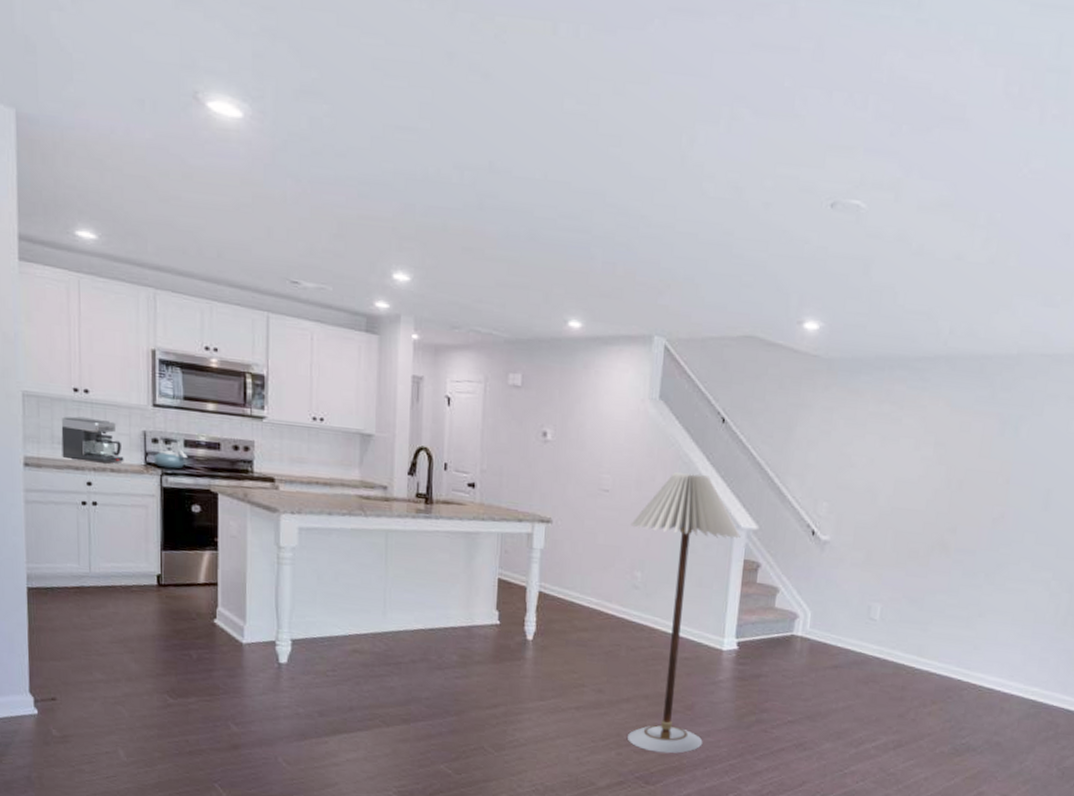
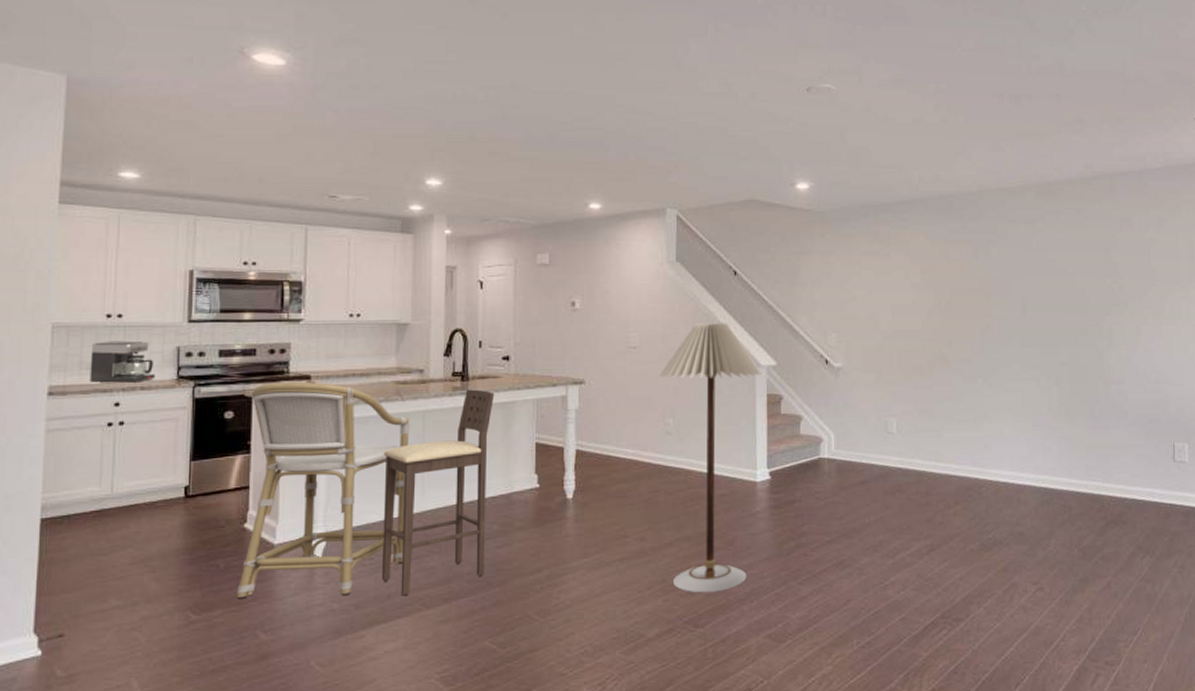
kettle: present [153,436,188,470] -> none [186,350,222,380]
bar stool: none [209,481,373,702] -> present [237,382,410,599]
bar stool: none [343,513,459,711] -> present [381,389,495,596]

